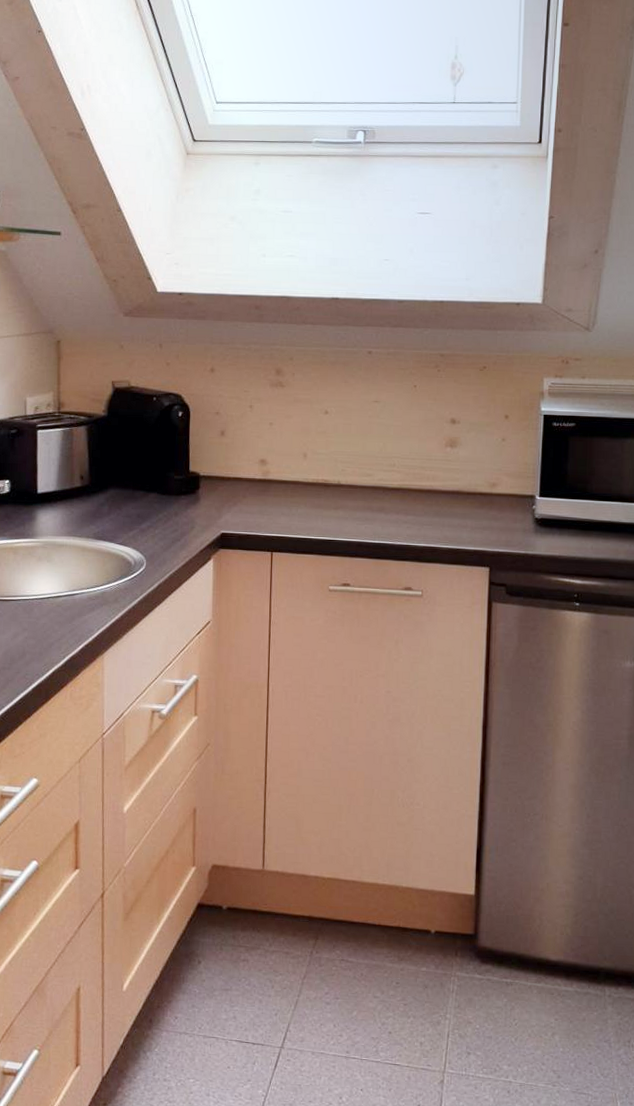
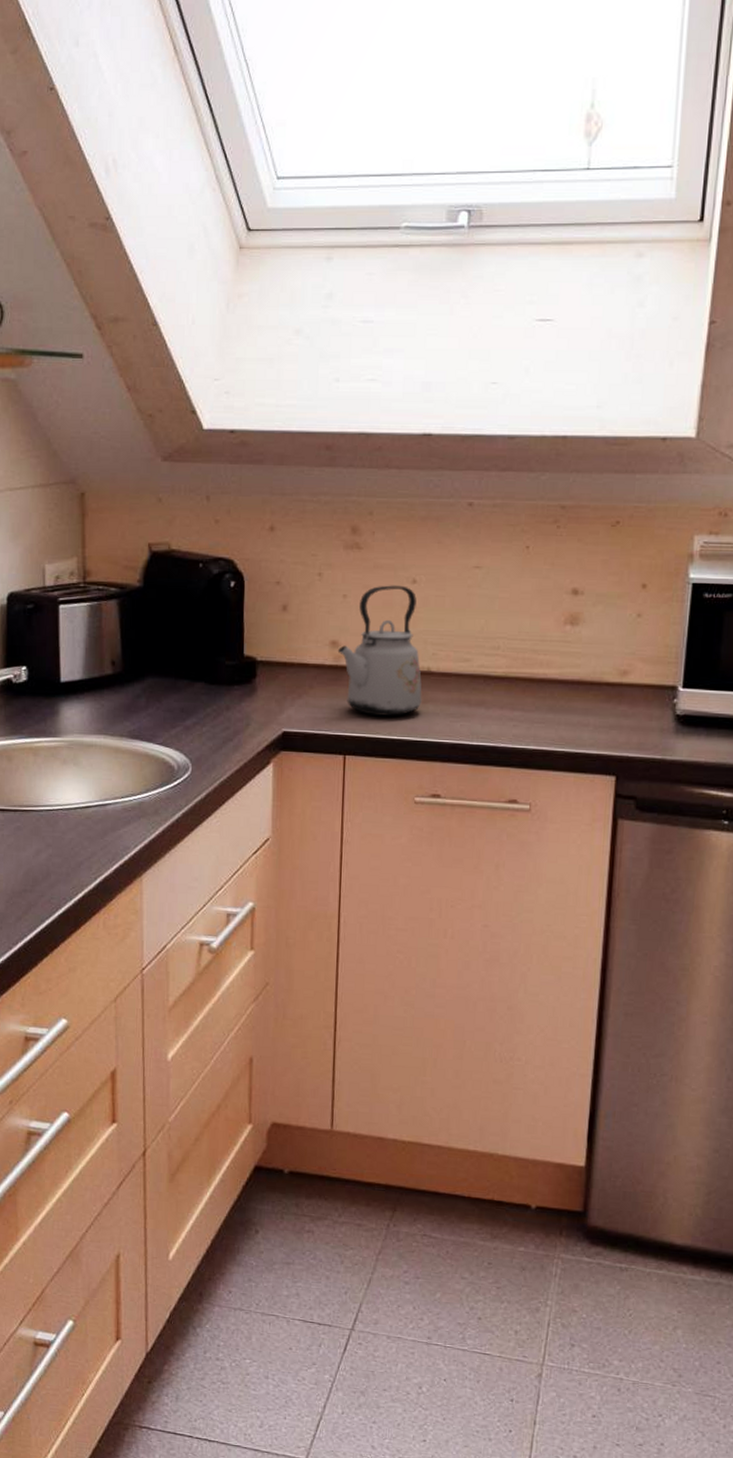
kettle: none [265,415,334,520] -> present [337,585,422,716]

